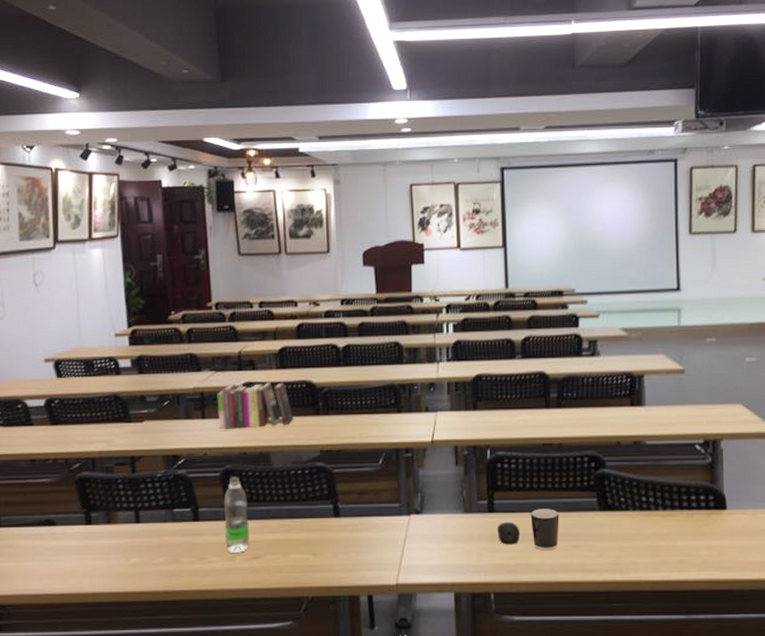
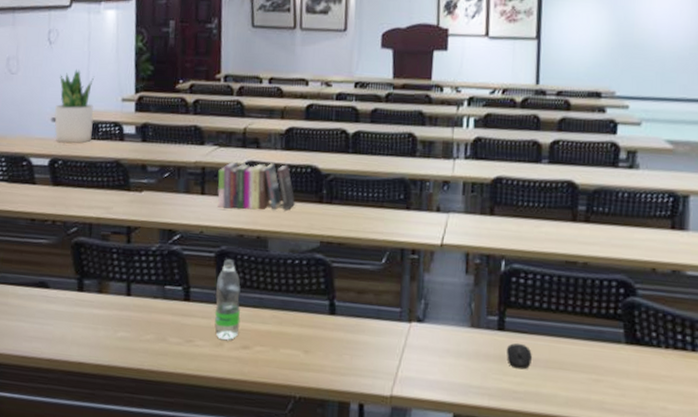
planter: none [46,308,87,384] -> present [54,68,95,145]
mug: present [530,509,560,551] -> none [545,332,579,382]

